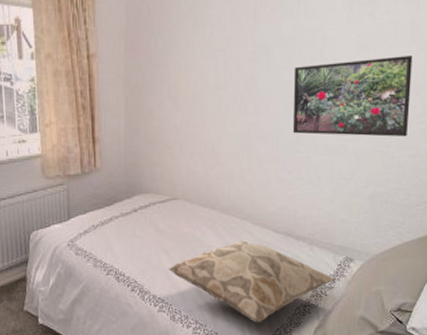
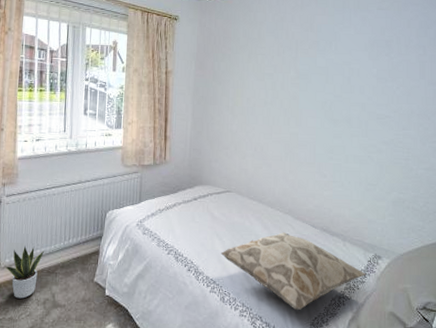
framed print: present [292,56,413,137] -> none [327,87,423,153]

